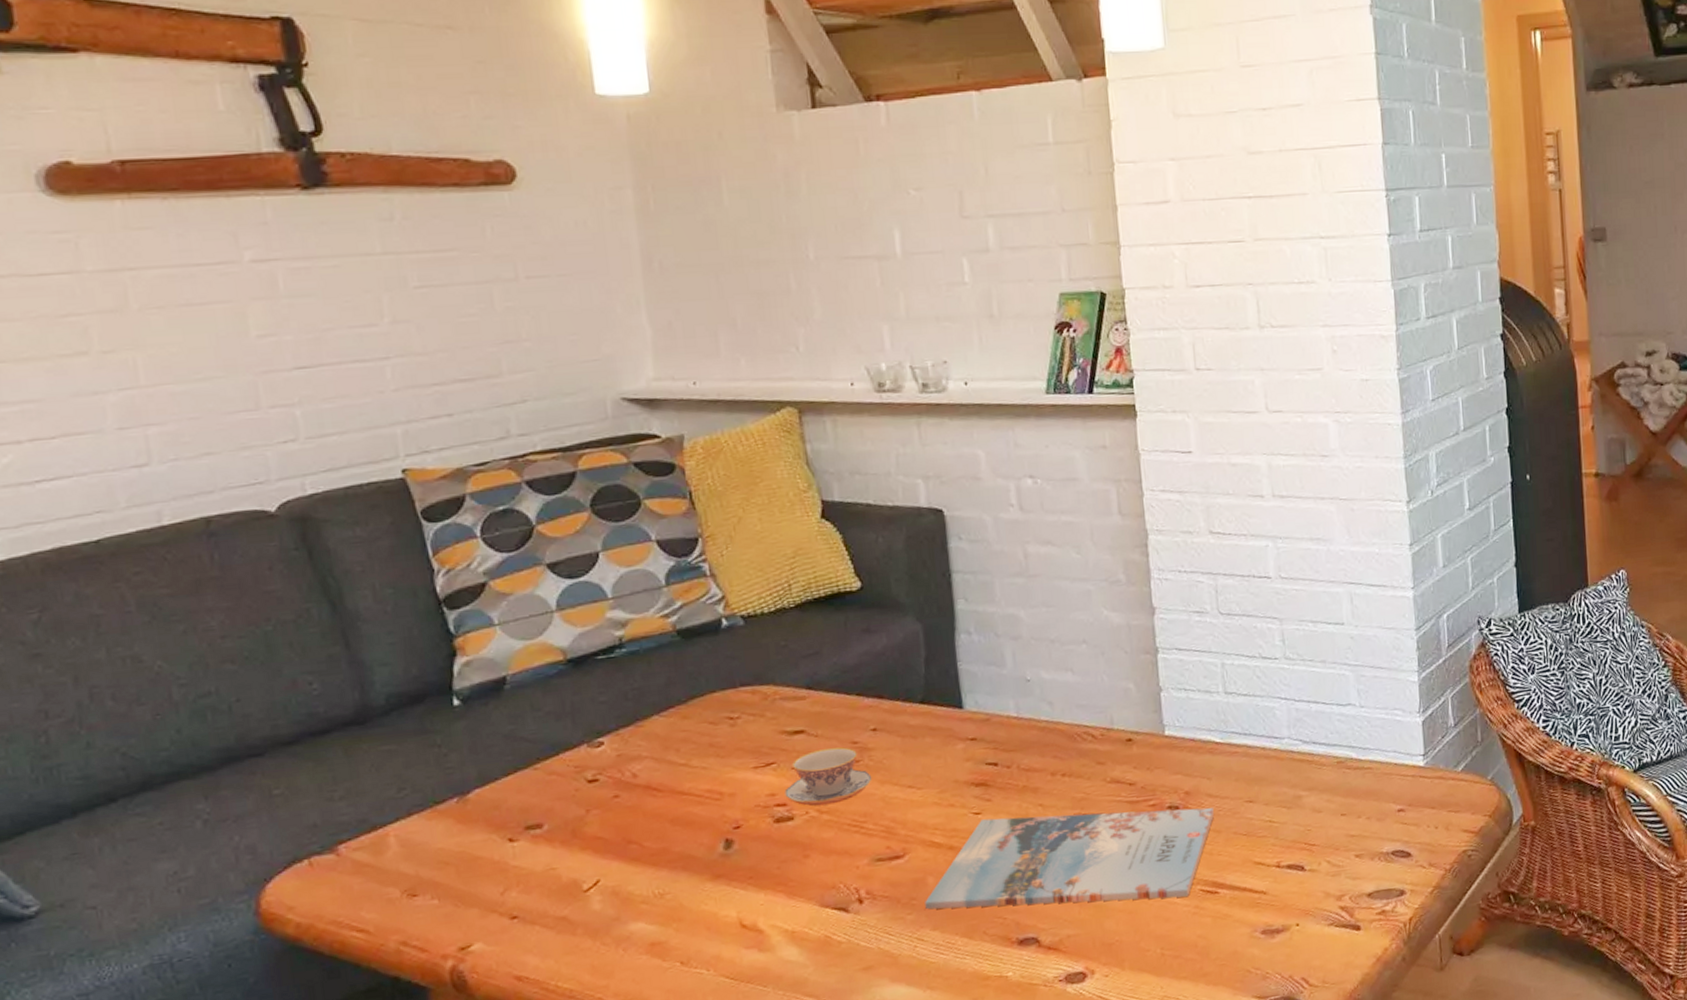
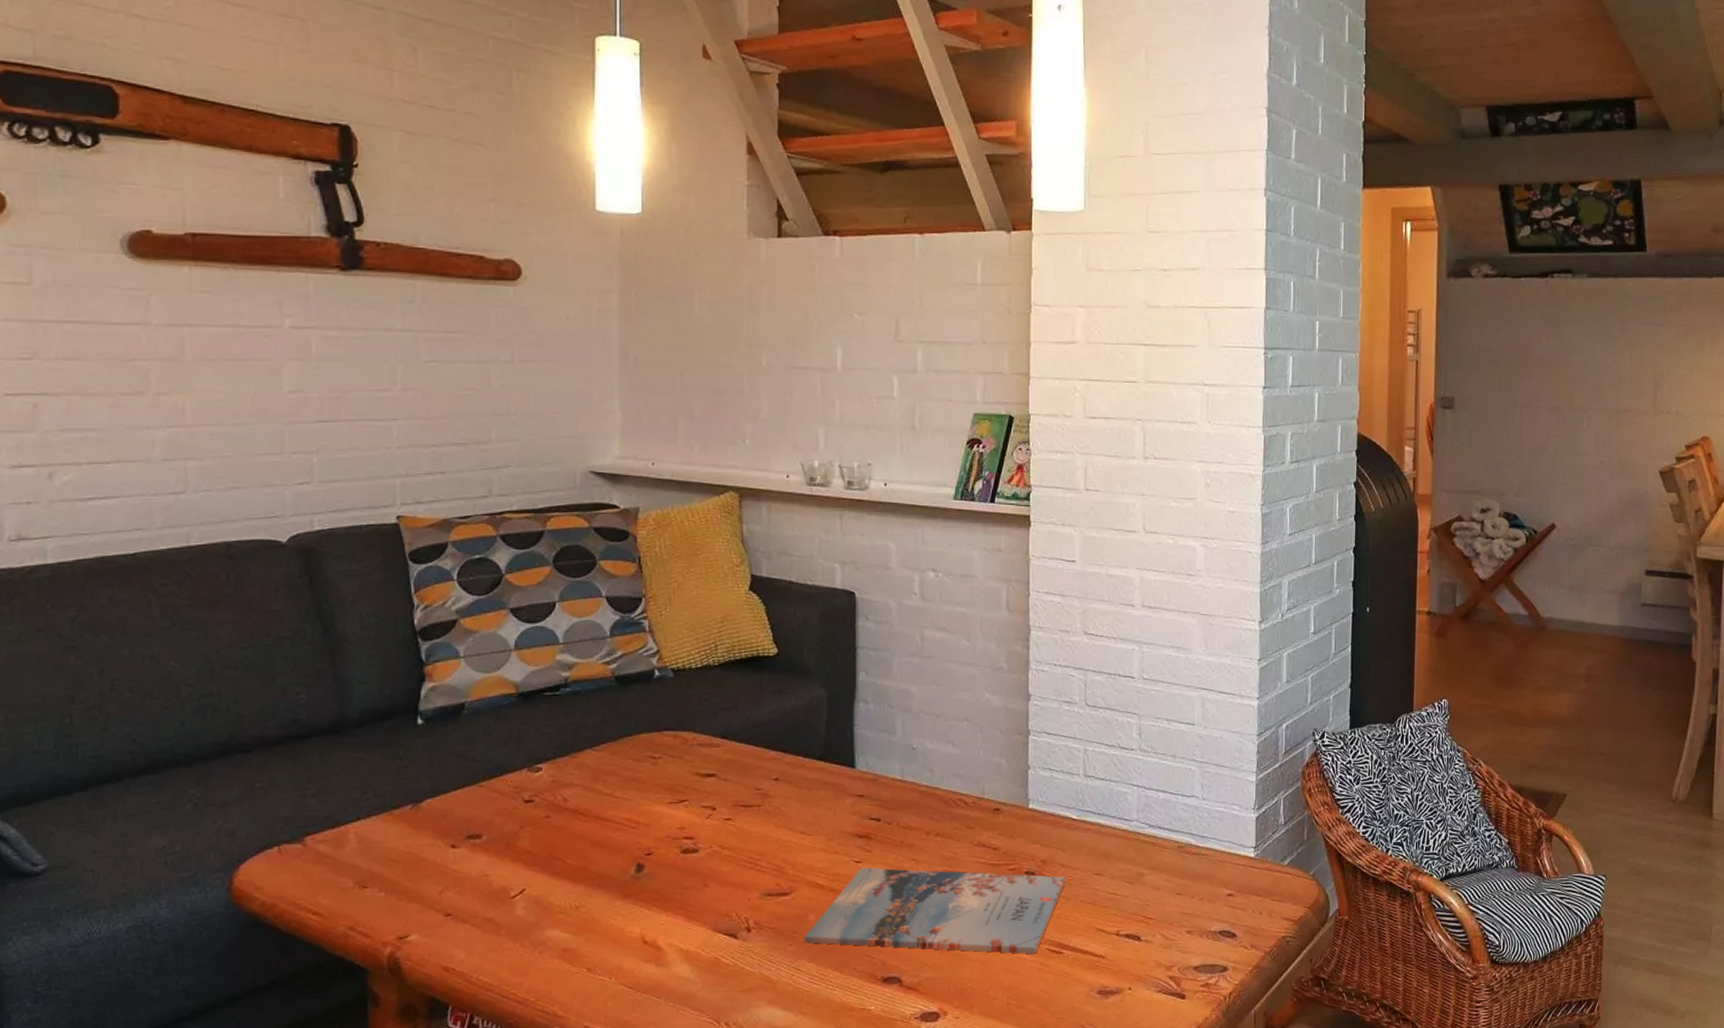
teacup: present [784,747,872,807] -> none [693,791,770,842]

